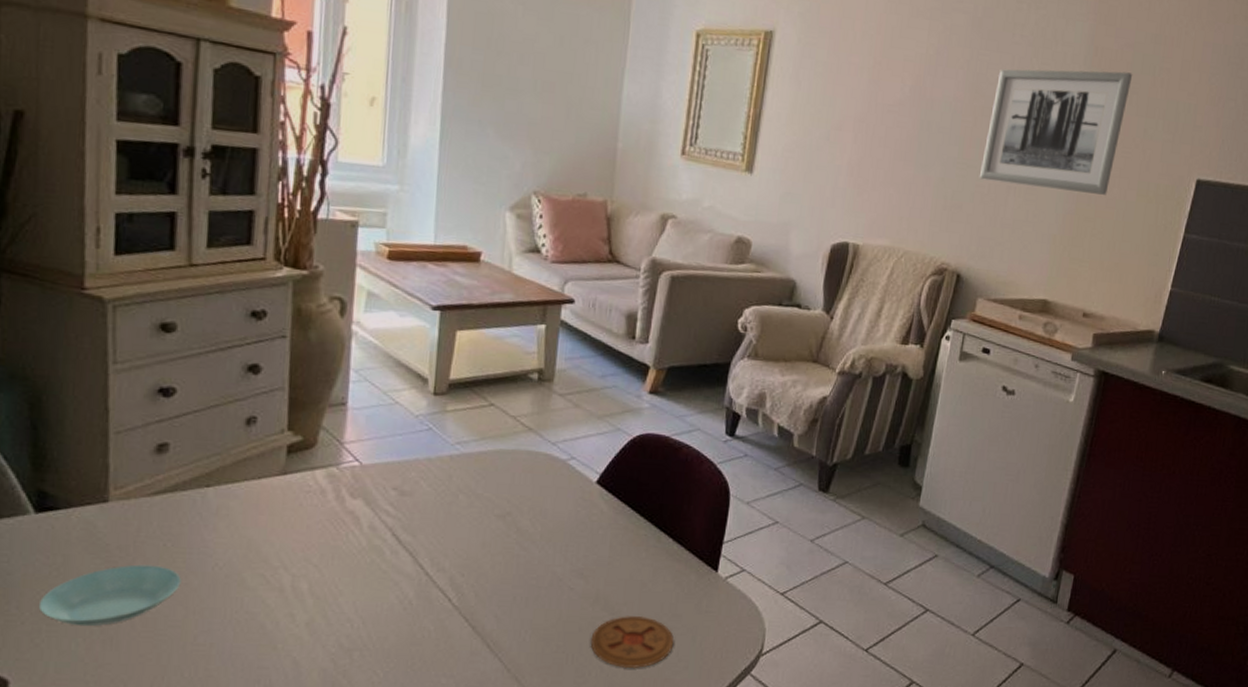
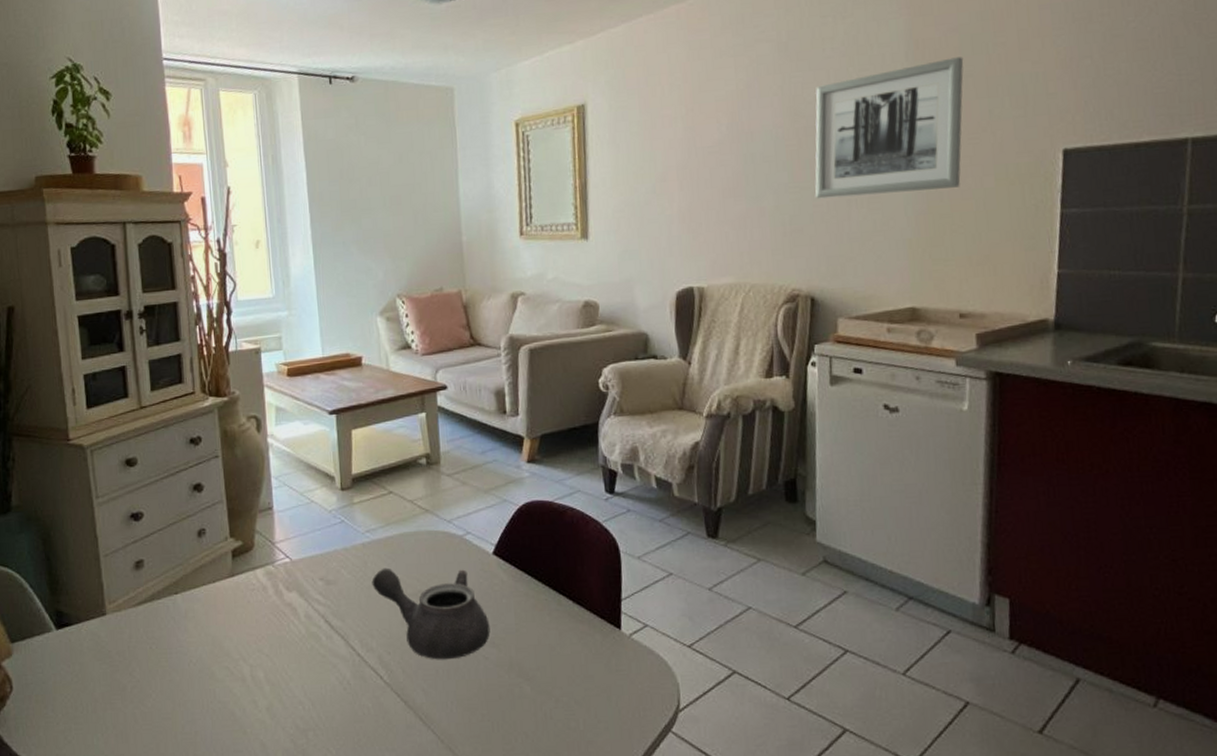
saucer: present [38,564,181,627] -> none [67,666,167,723]
teapot: none [454,484,581,587] -> present [371,567,490,660]
coaster: present [590,615,674,669] -> none [511,679,591,733]

